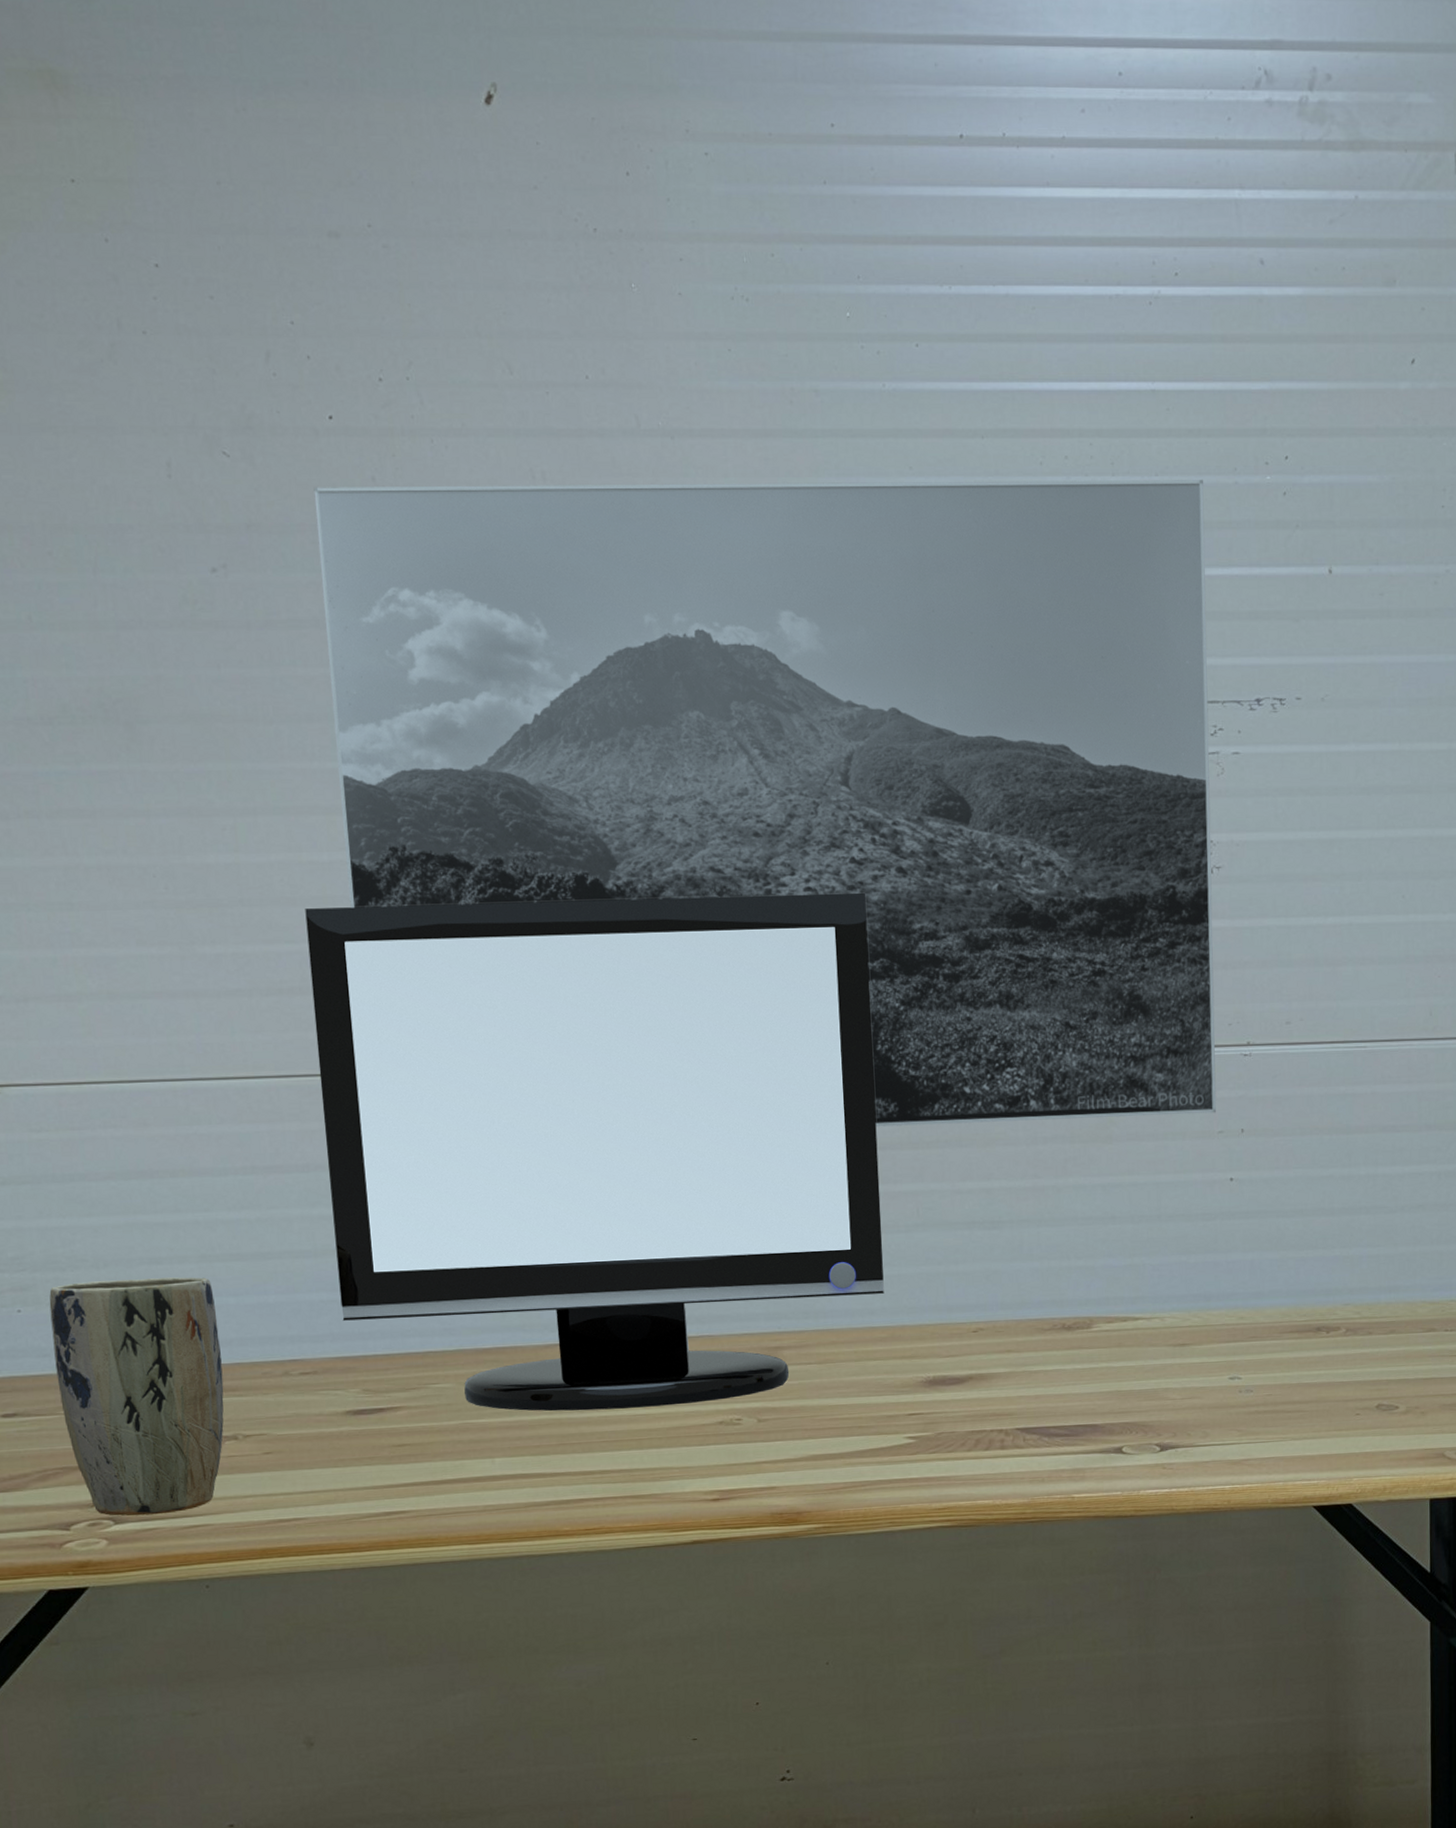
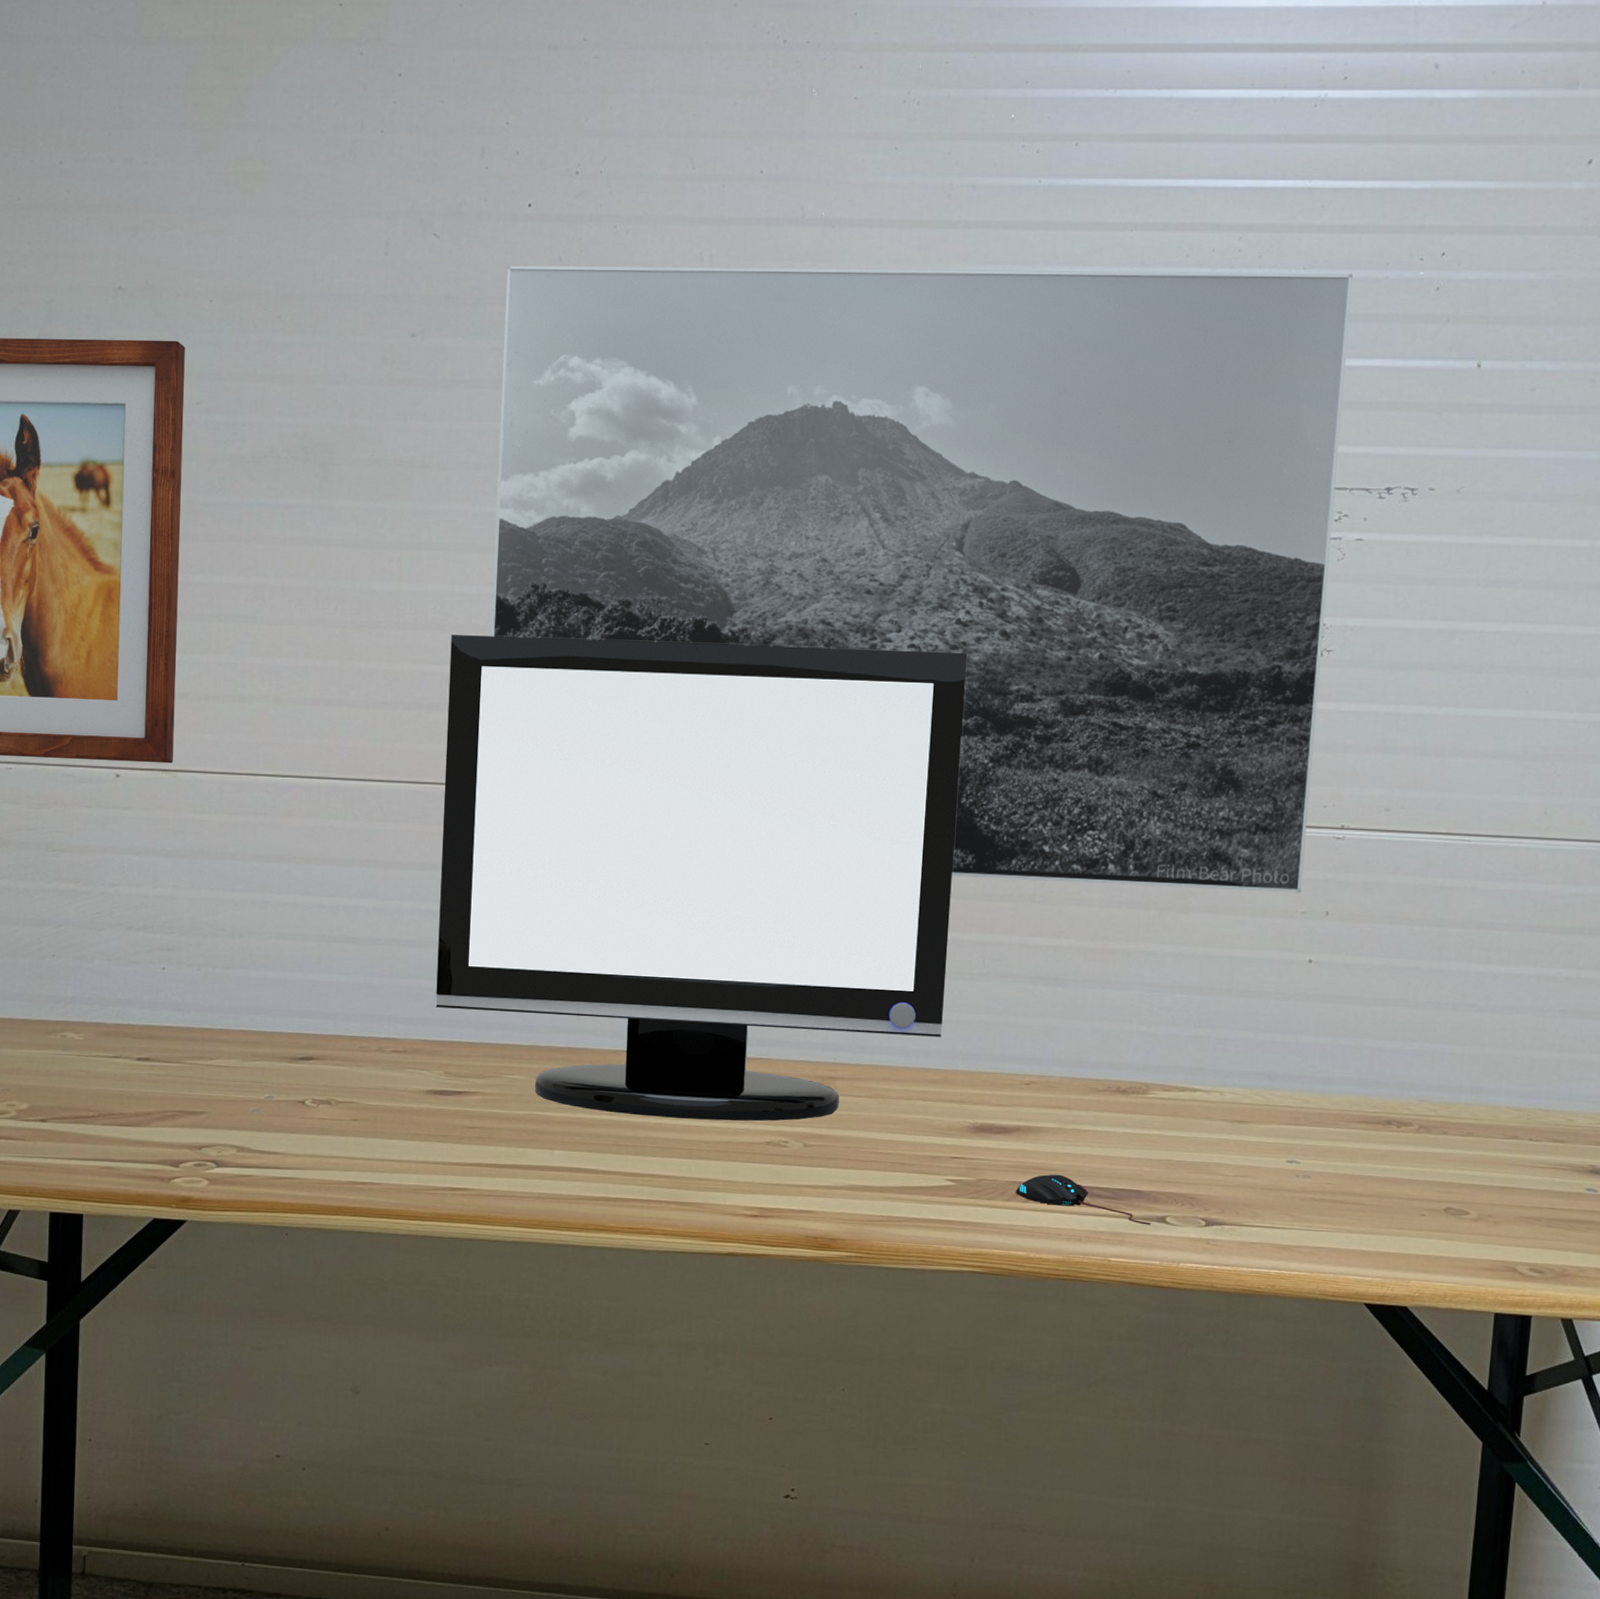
plant pot: present [49,1277,224,1517] -> none [186,948,328,1164]
mouse: none [975,1418,1109,1458] -> present [1016,1174,1151,1225]

